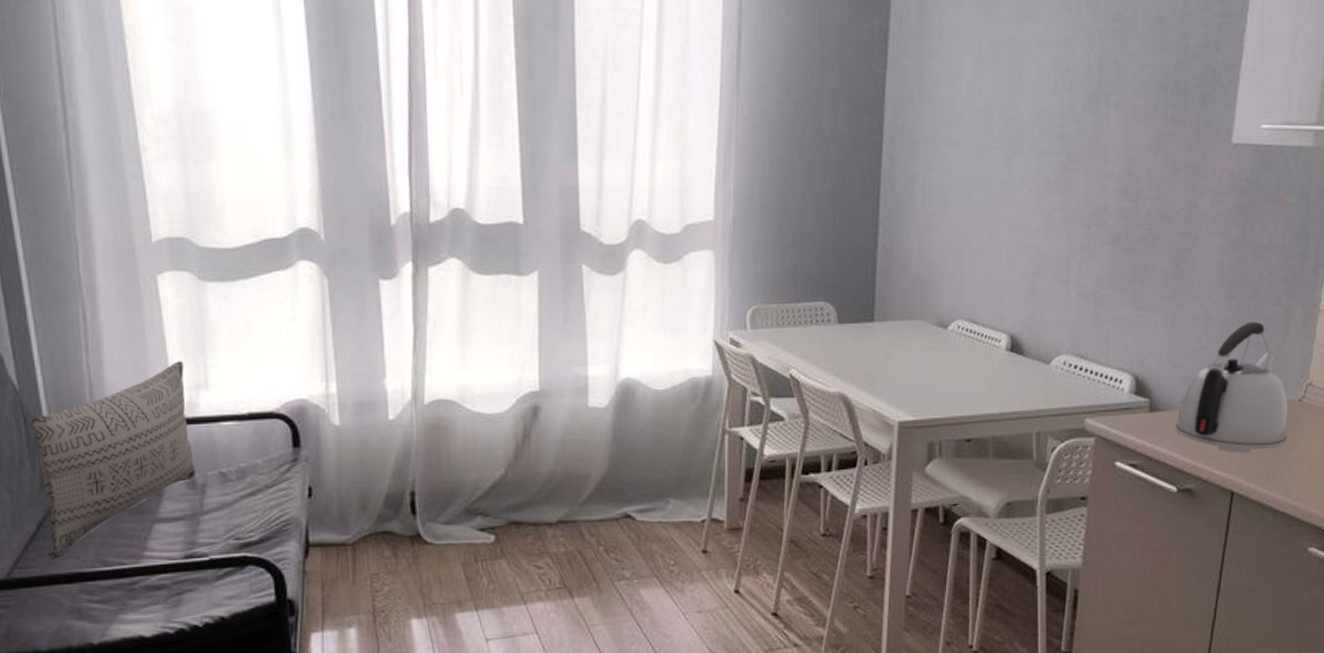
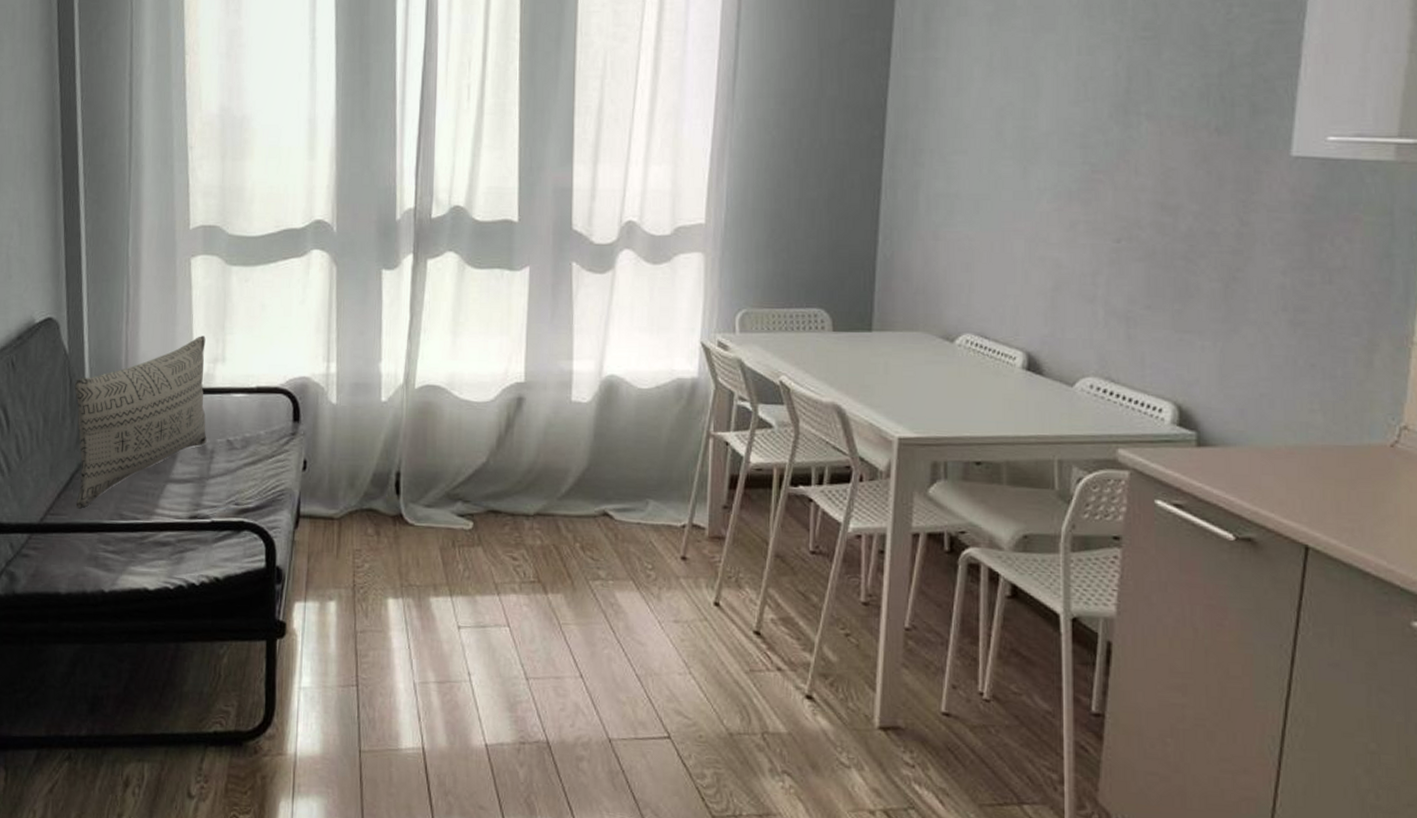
kettle: present [1175,321,1288,454] -> none [1229,352,1378,503]

